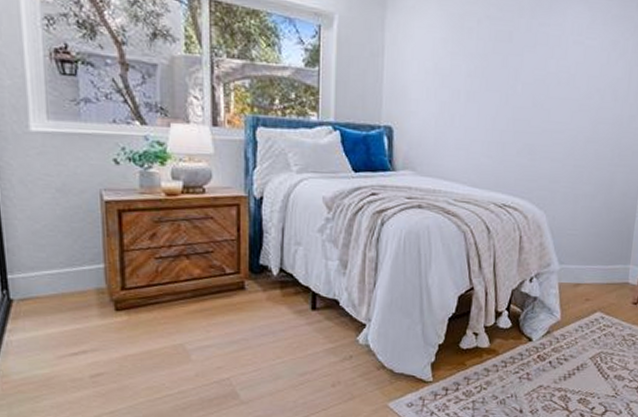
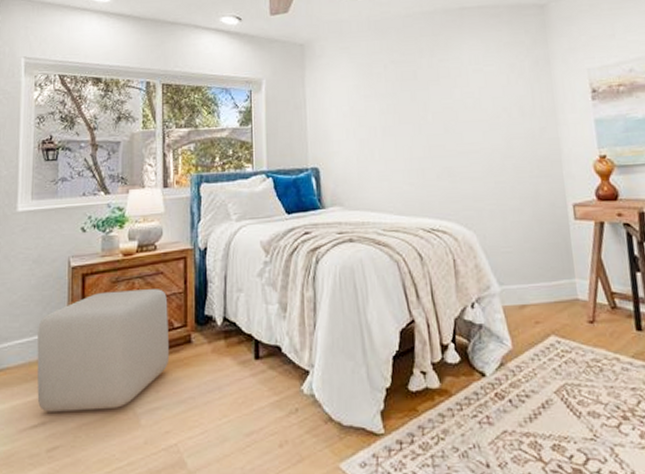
pouf: none [69,230,221,344] -> present [37,289,170,412]

